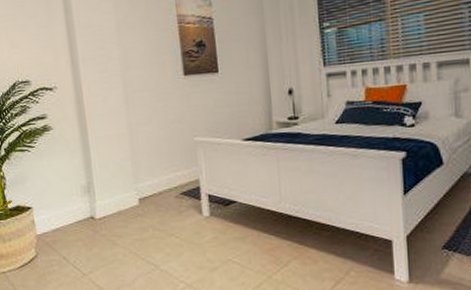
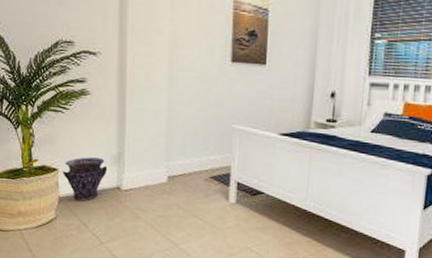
vase: none [36,190,80,236] -> present [62,157,108,201]

